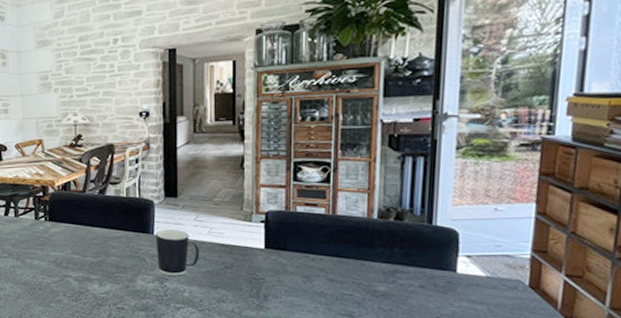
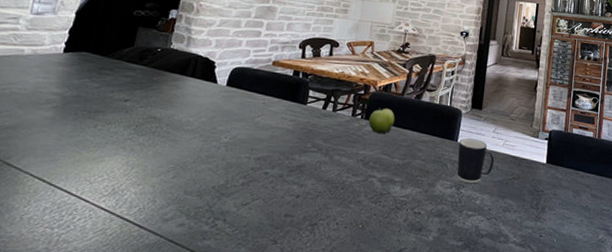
fruit: none [53,207,81,235] -> present [368,108,395,134]

